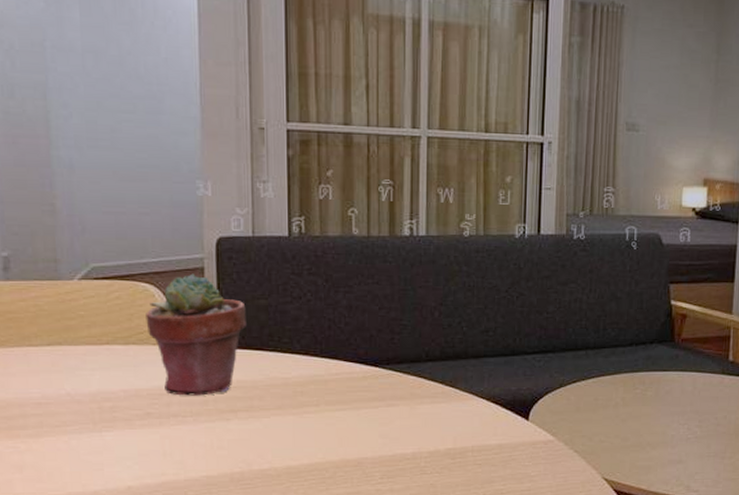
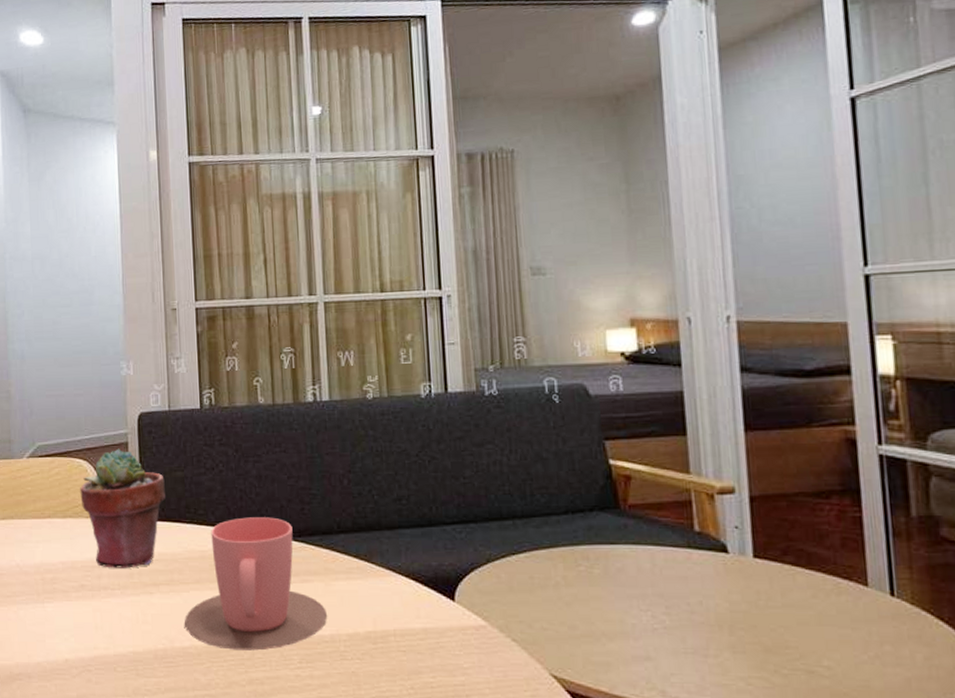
cup: none [263,346,411,470] -> present [184,517,328,651]

